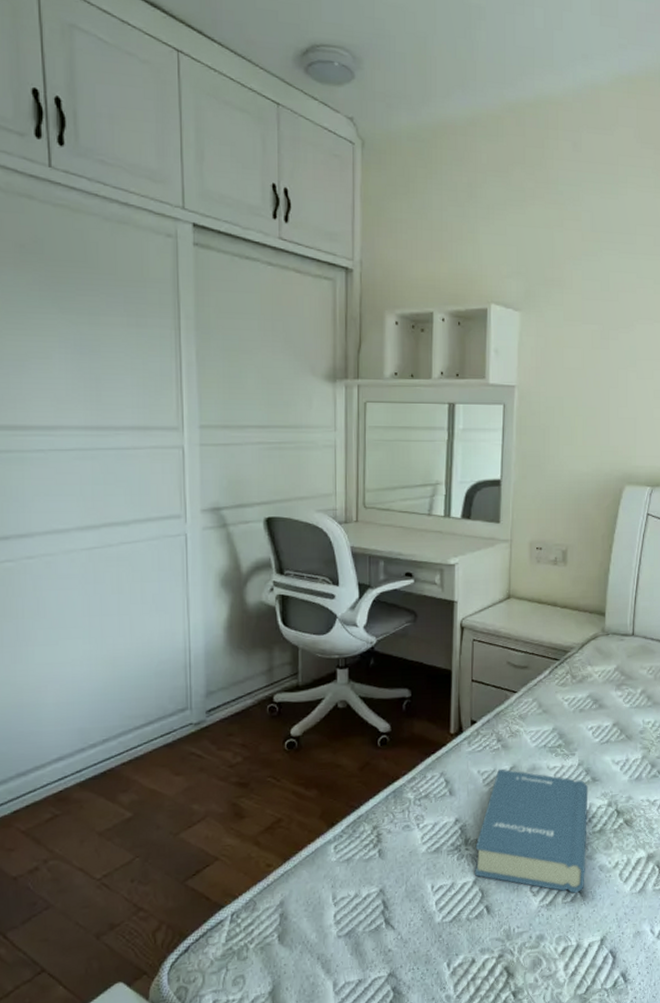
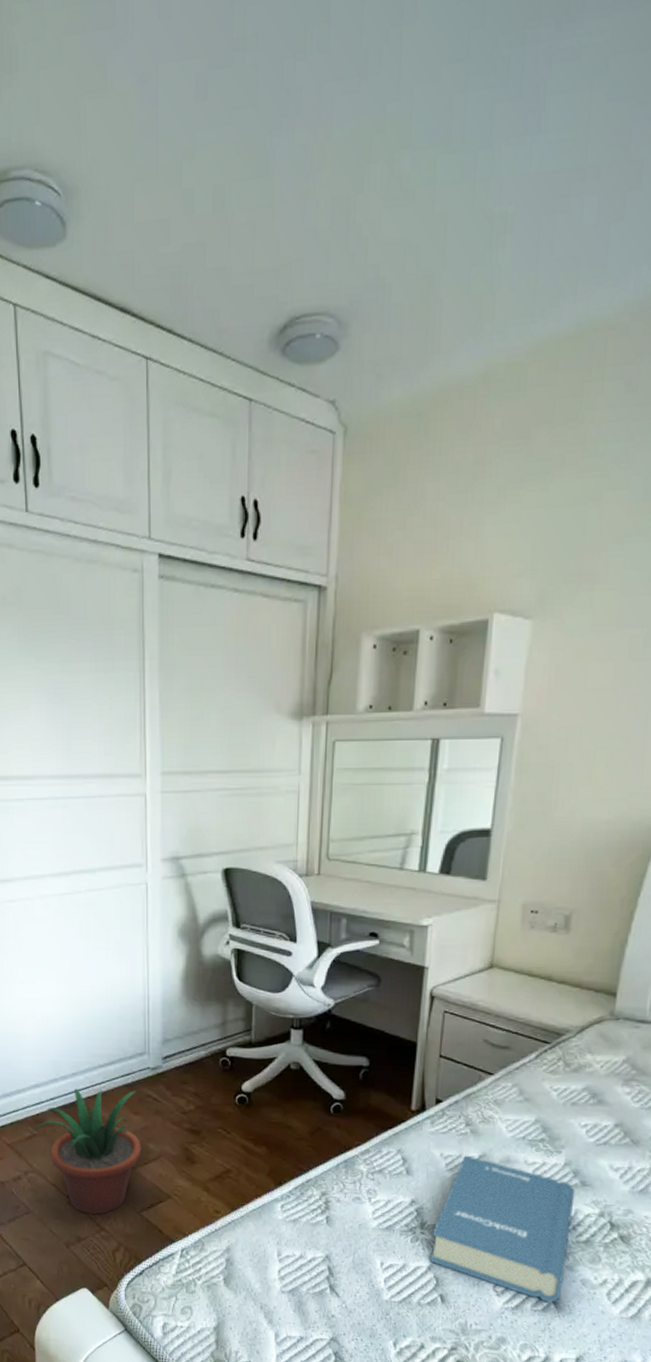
potted plant: none [55,750,185,896] -> present [33,1088,141,1215]

